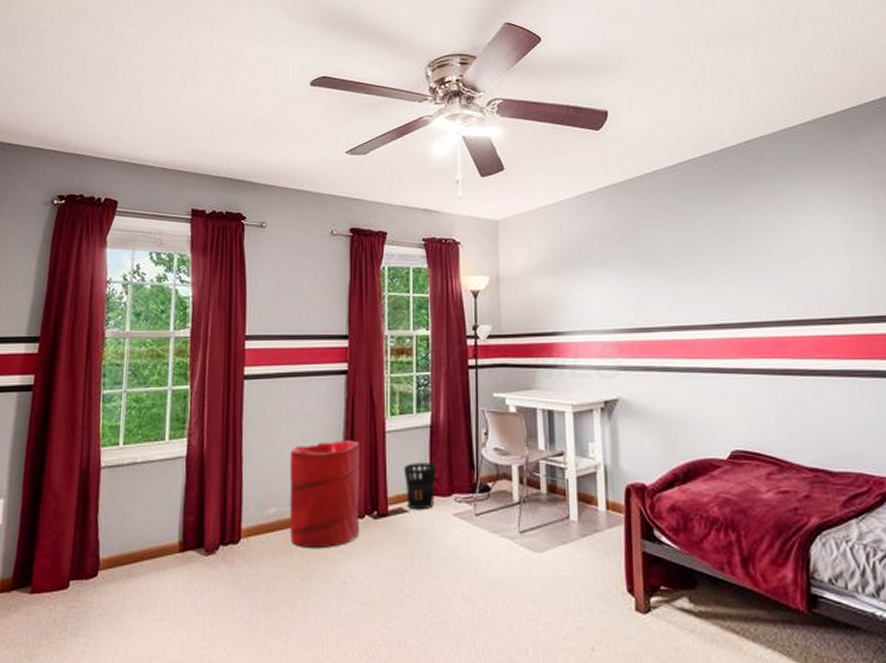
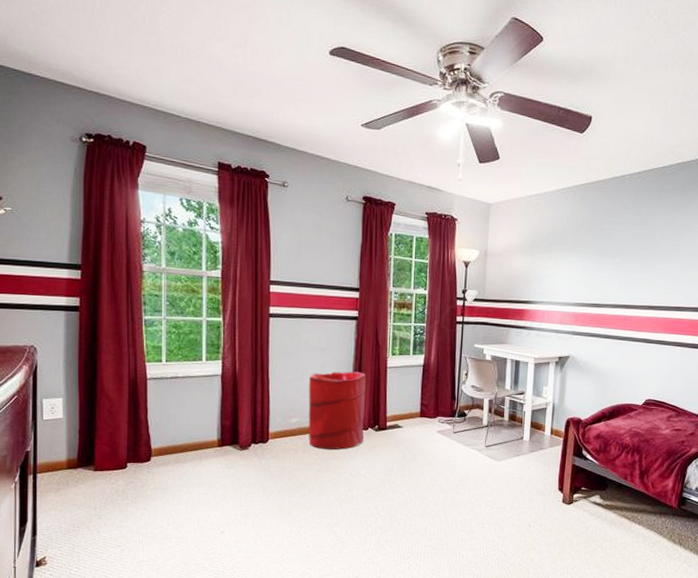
wastebasket: present [403,462,437,511] -> none [400,392,426,427]

